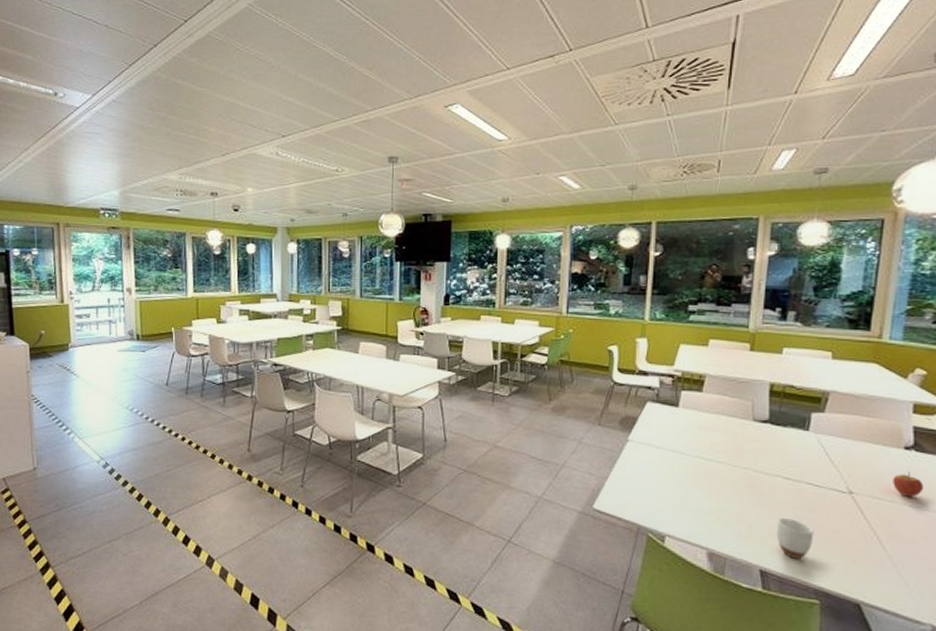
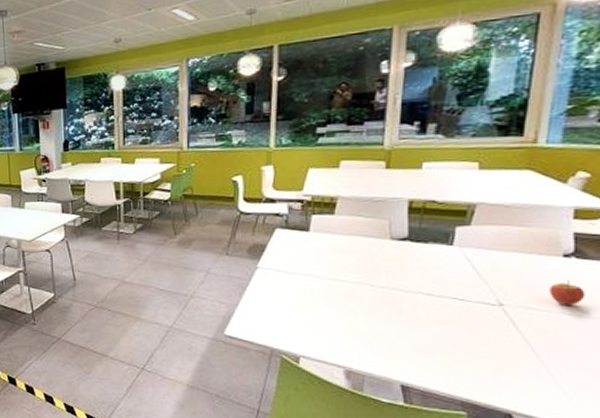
mug: present [776,518,814,559] -> none [418,334,460,373]

